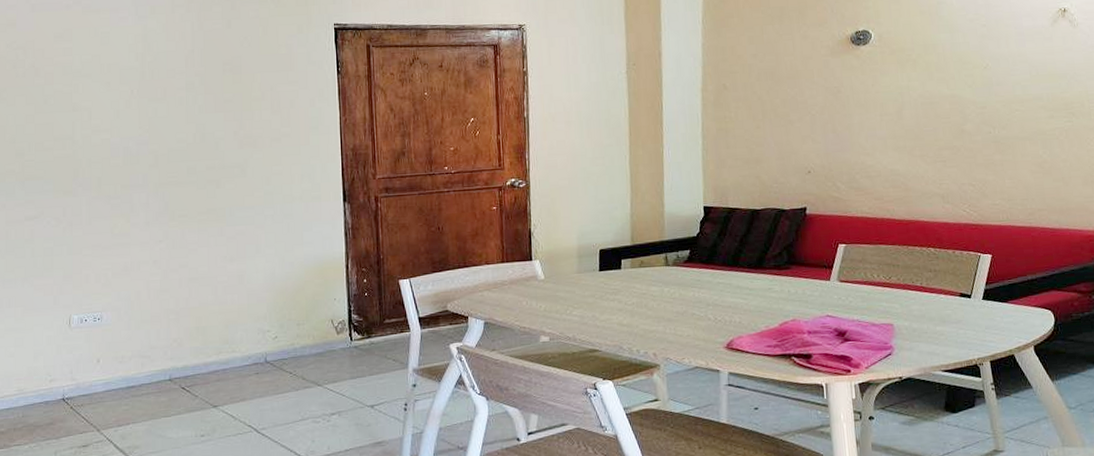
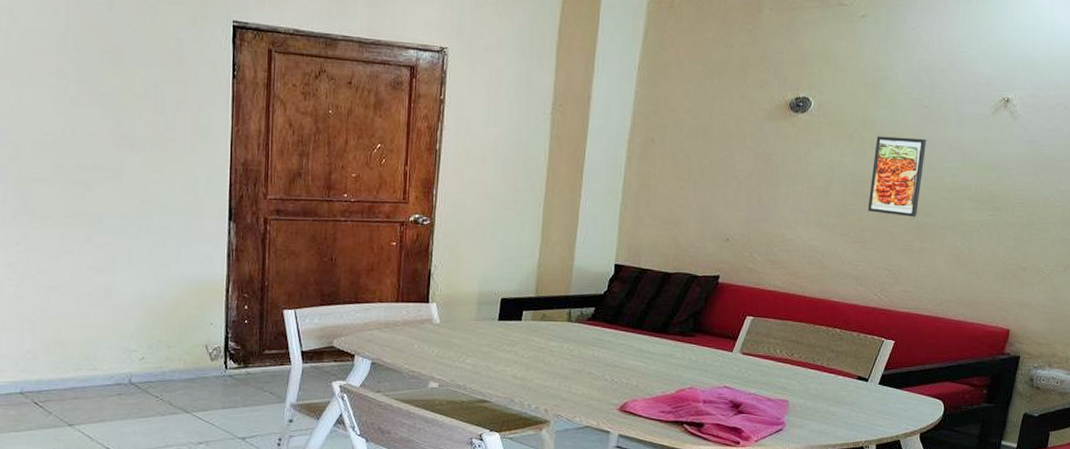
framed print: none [940,55,993,132] -> present [867,136,926,217]

